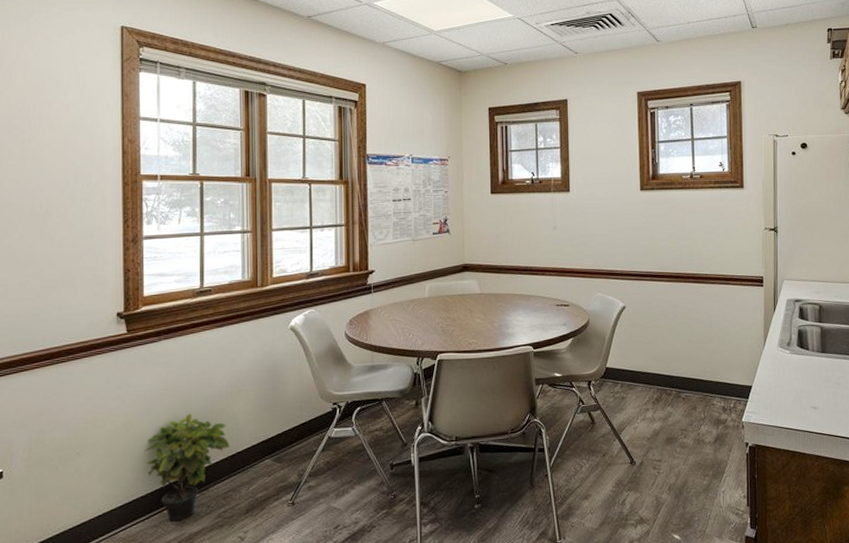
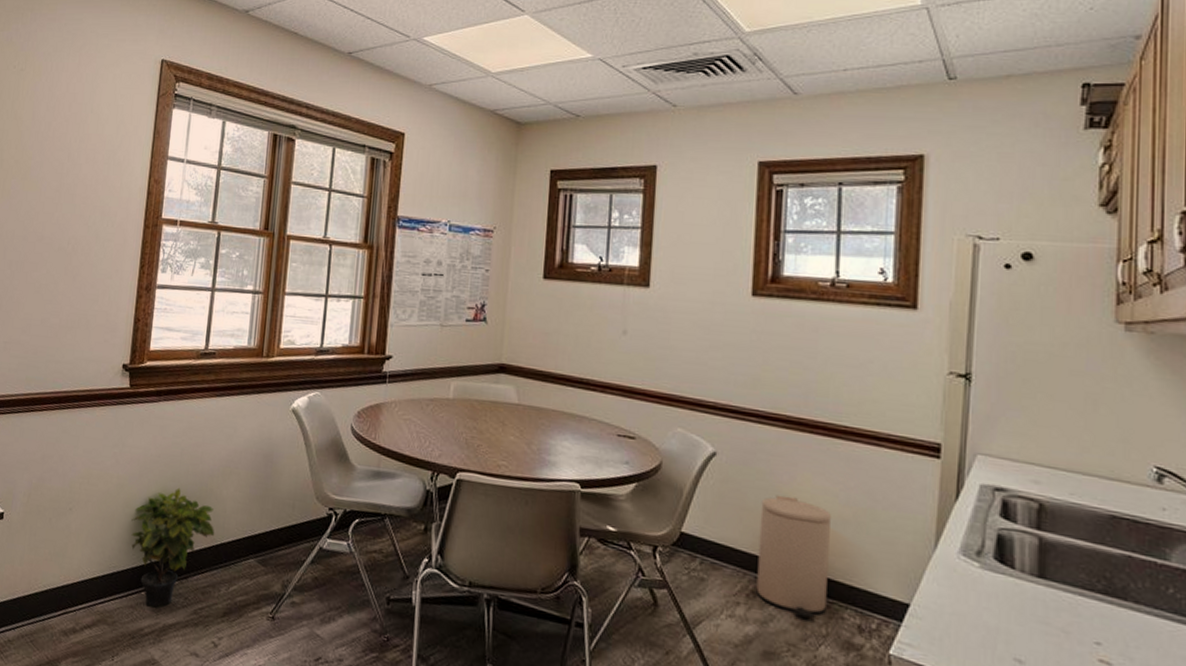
pedal bin: none [657,328,703,410] -> present [756,494,831,619]

